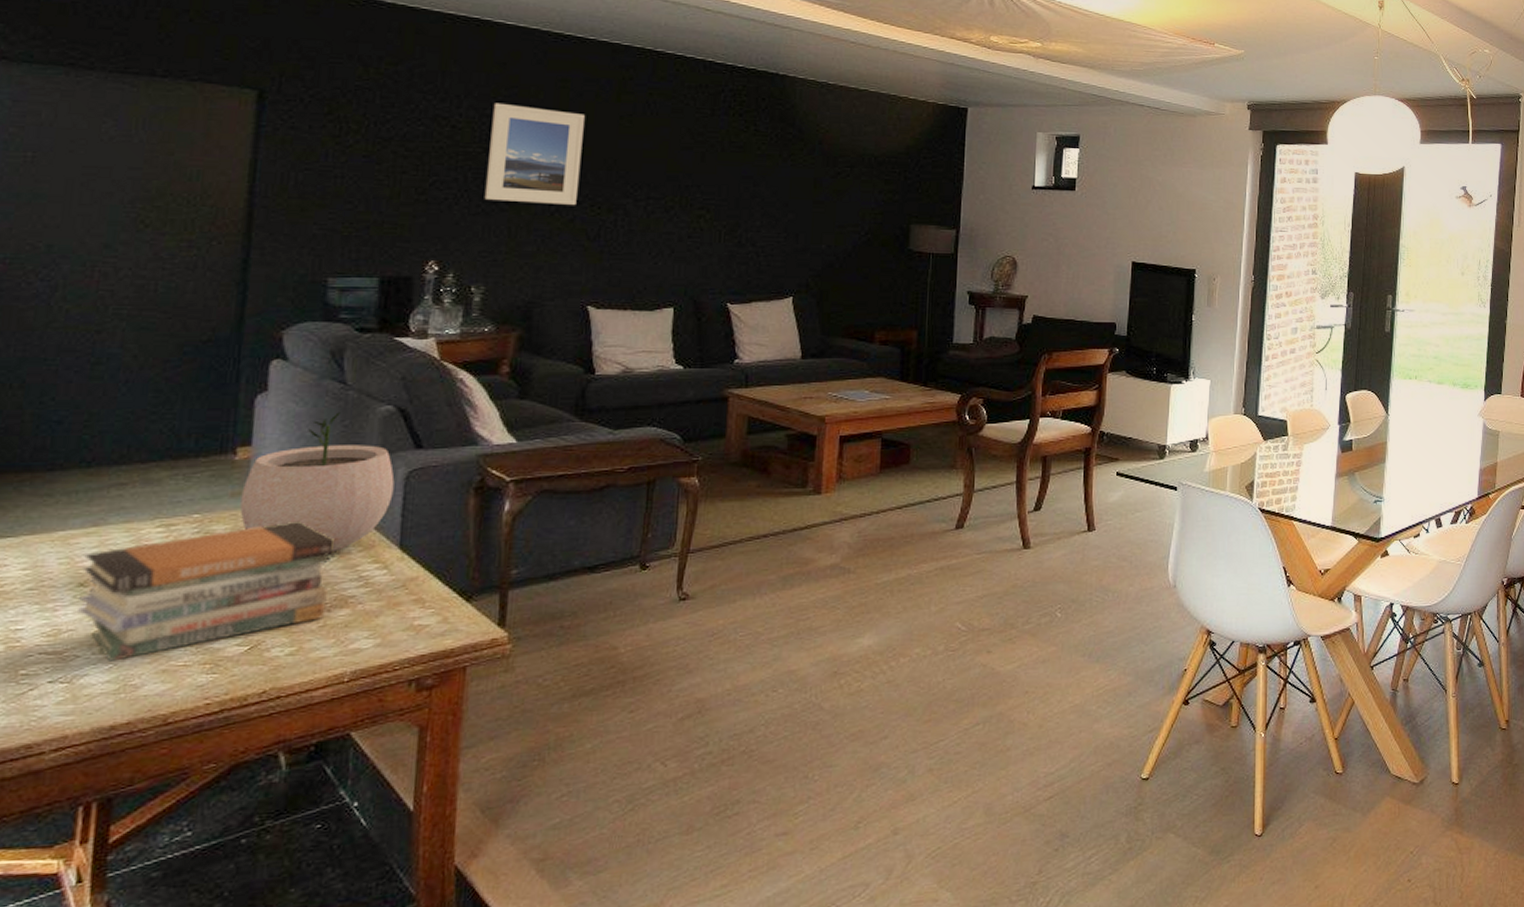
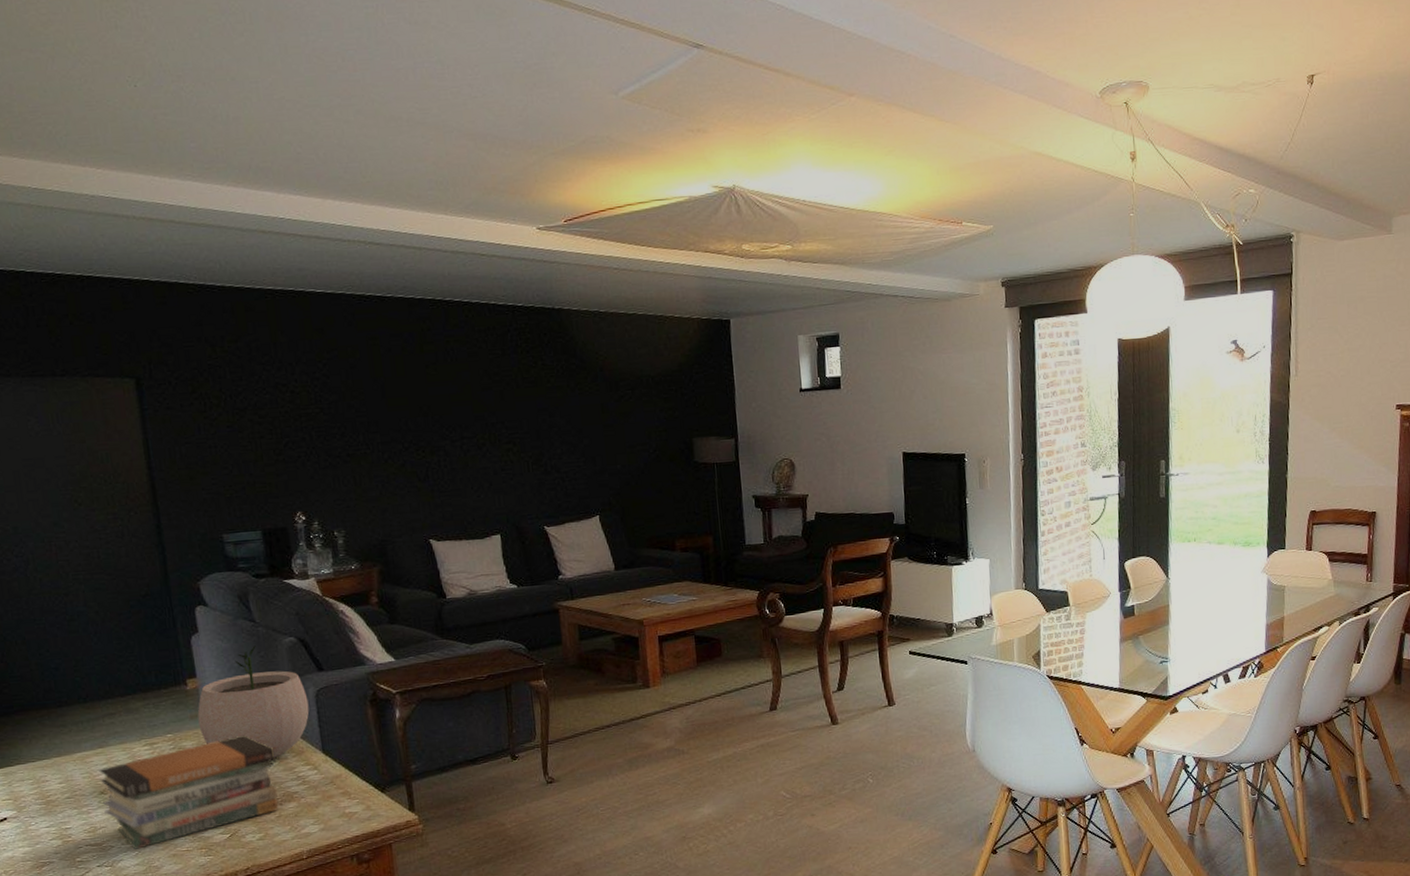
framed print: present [484,103,585,206] -> none [320,365,404,455]

